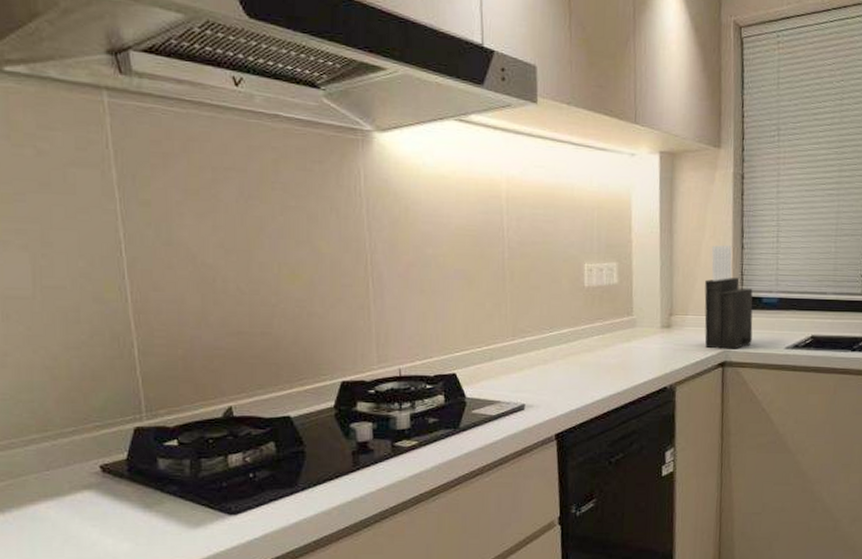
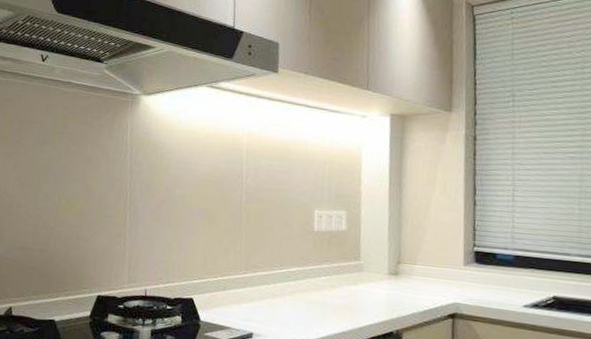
knife block: present [704,245,753,350] -> none [433,200,486,303]

